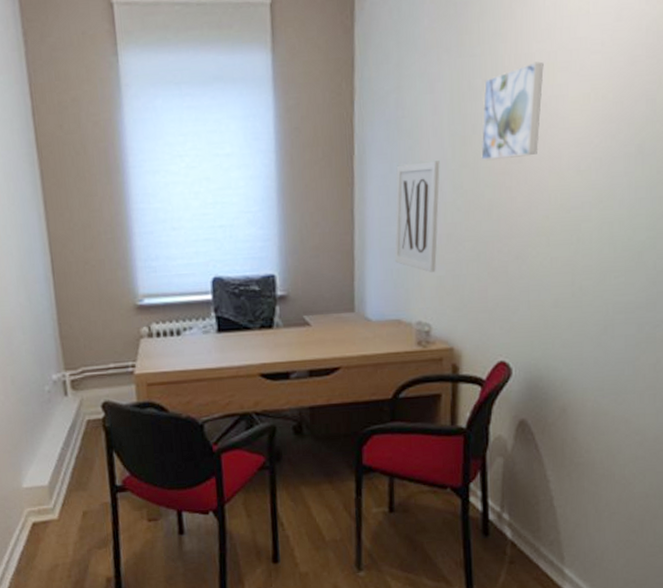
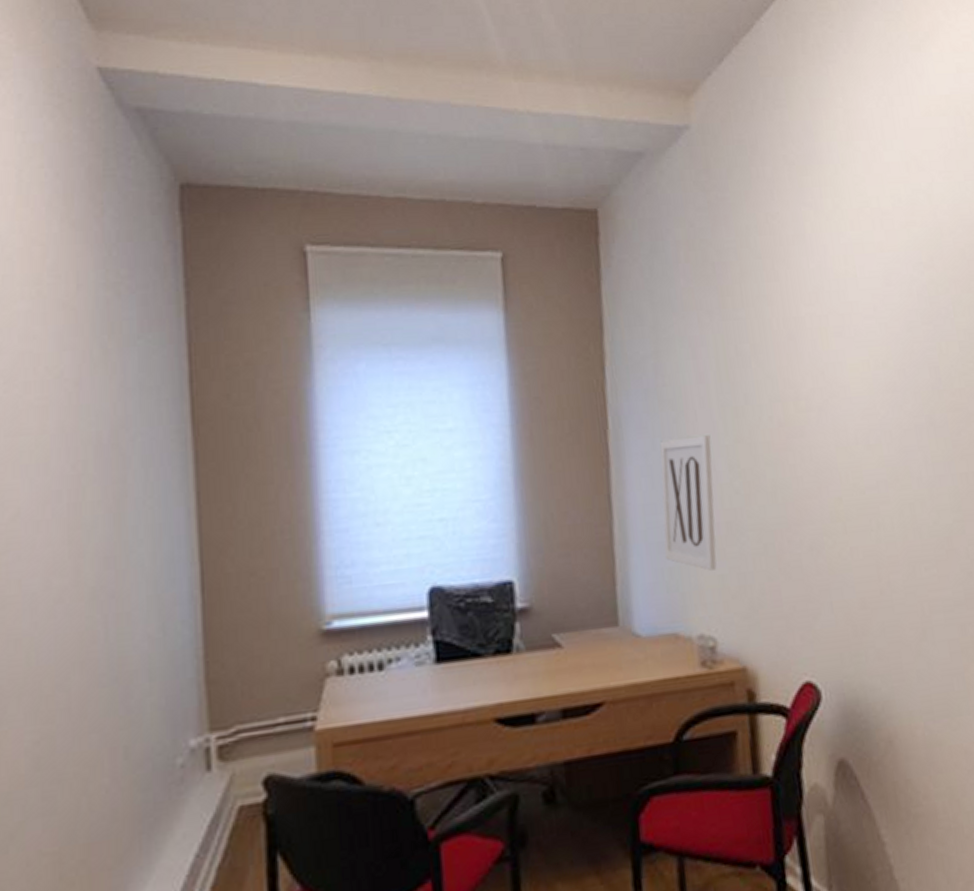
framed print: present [481,61,544,161] -> none [753,326,821,435]

